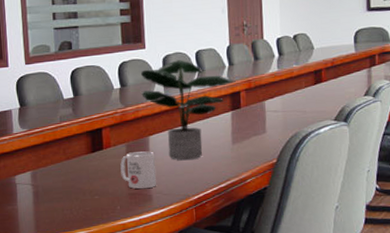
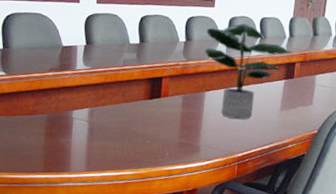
mug: present [120,151,156,189] -> none [174,104,209,140]

